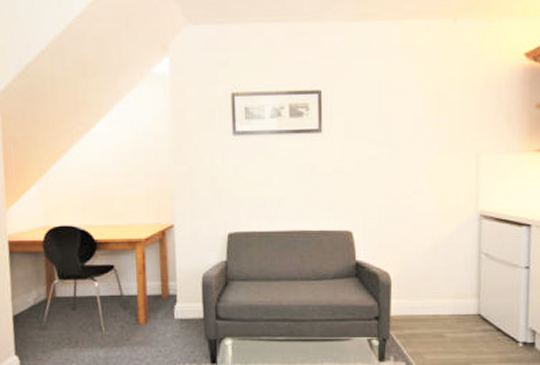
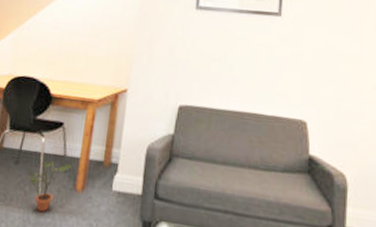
potted plant: none [88,301,132,348] -> present [28,158,73,212]

